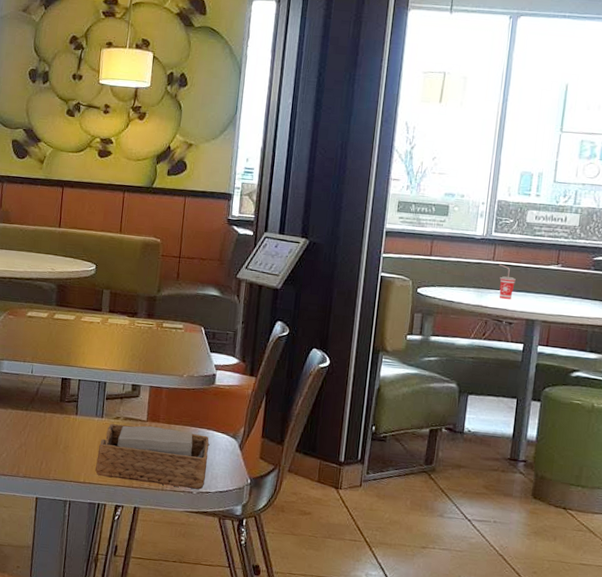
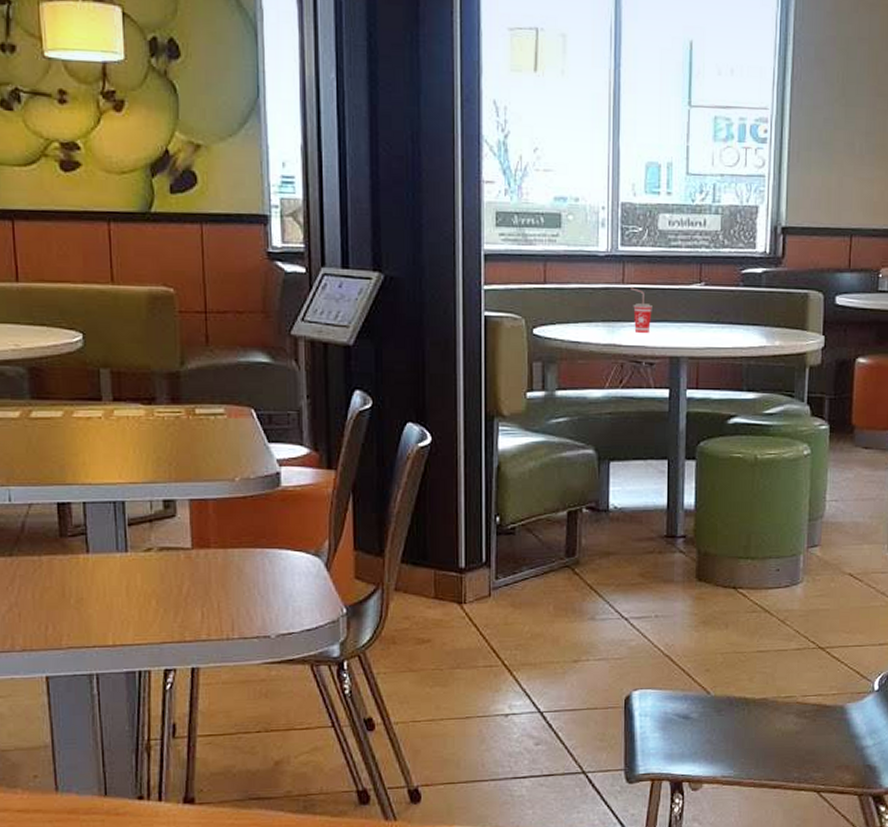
napkin holder: present [95,423,210,490] -> none [127,555,286,634]

